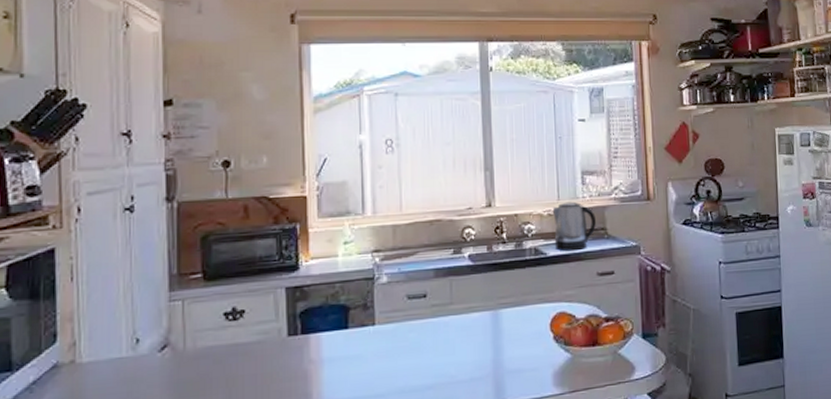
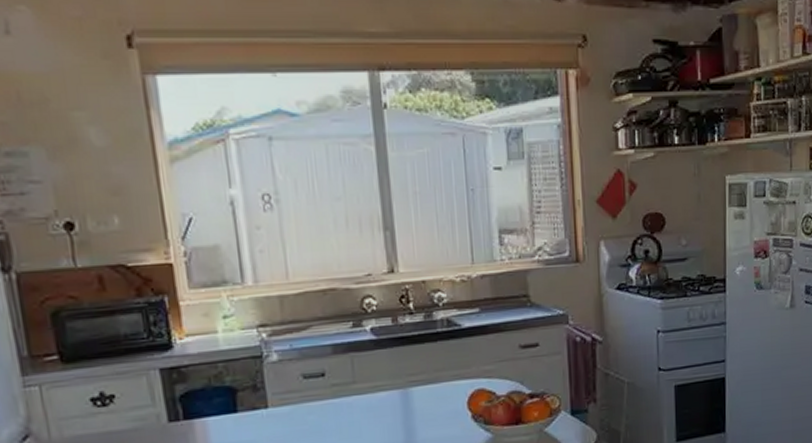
kettle: present [553,201,596,252] -> none [467,265,517,322]

